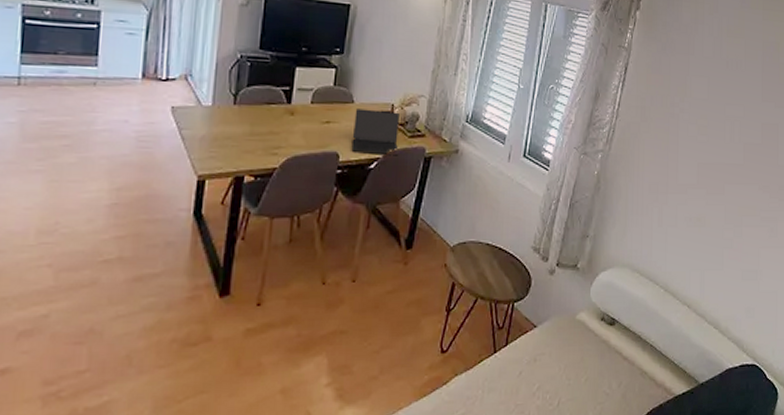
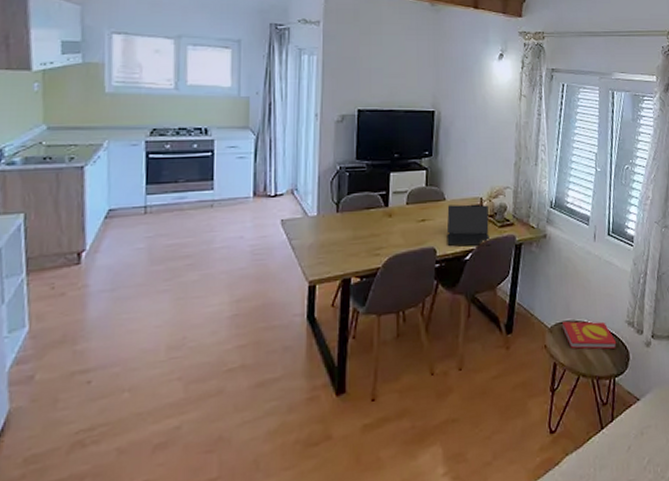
book: none [464,242,520,275] -> present [561,321,617,350]

